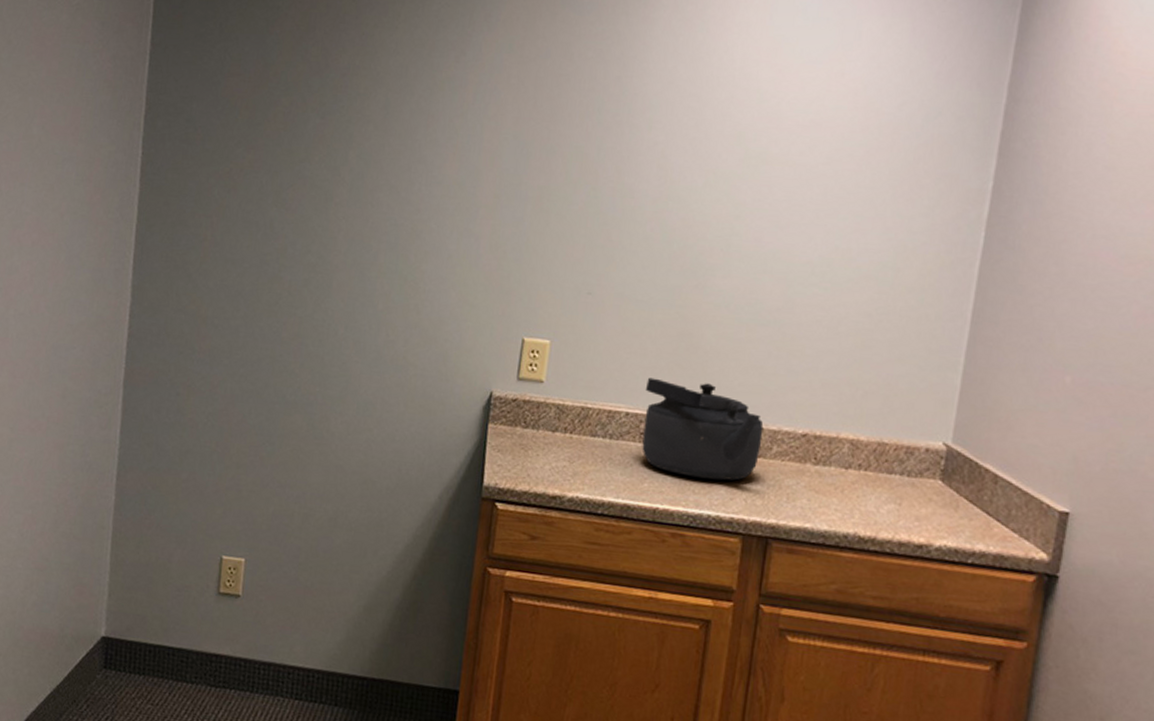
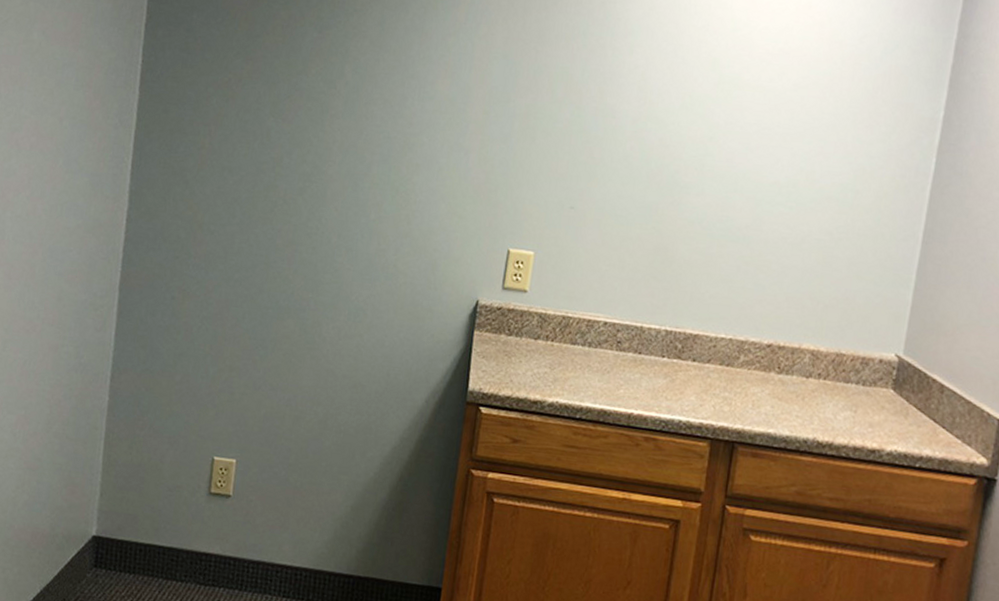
kettle: present [642,377,764,481] -> none [618,289,732,388]

